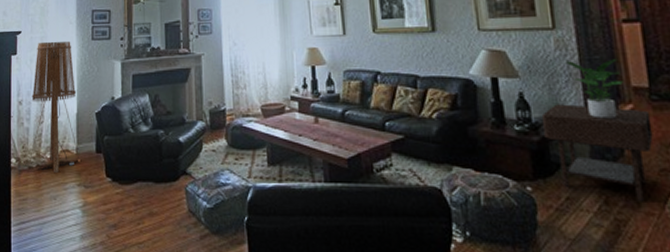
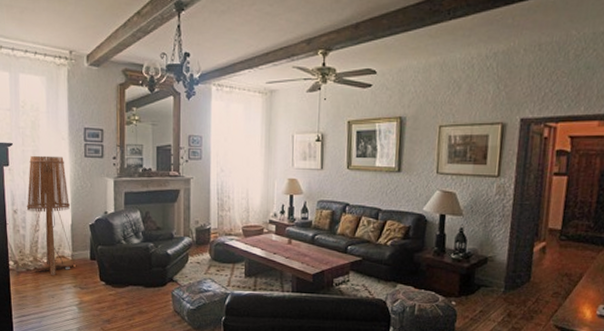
side table: present [542,104,653,202] -> none [473,239,557,316]
potted plant: present [566,58,624,119] -> none [502,204,543,253]

